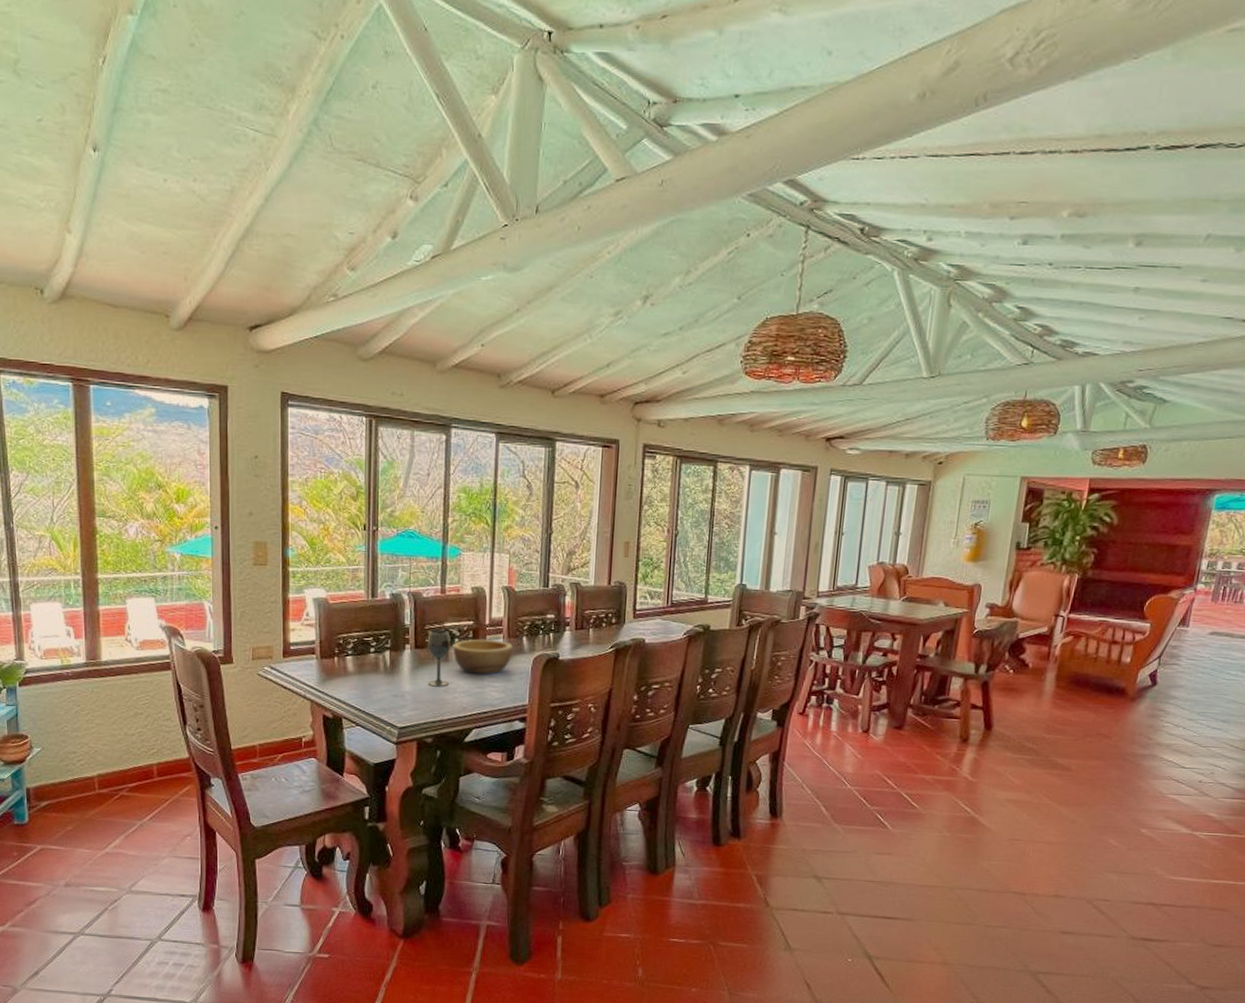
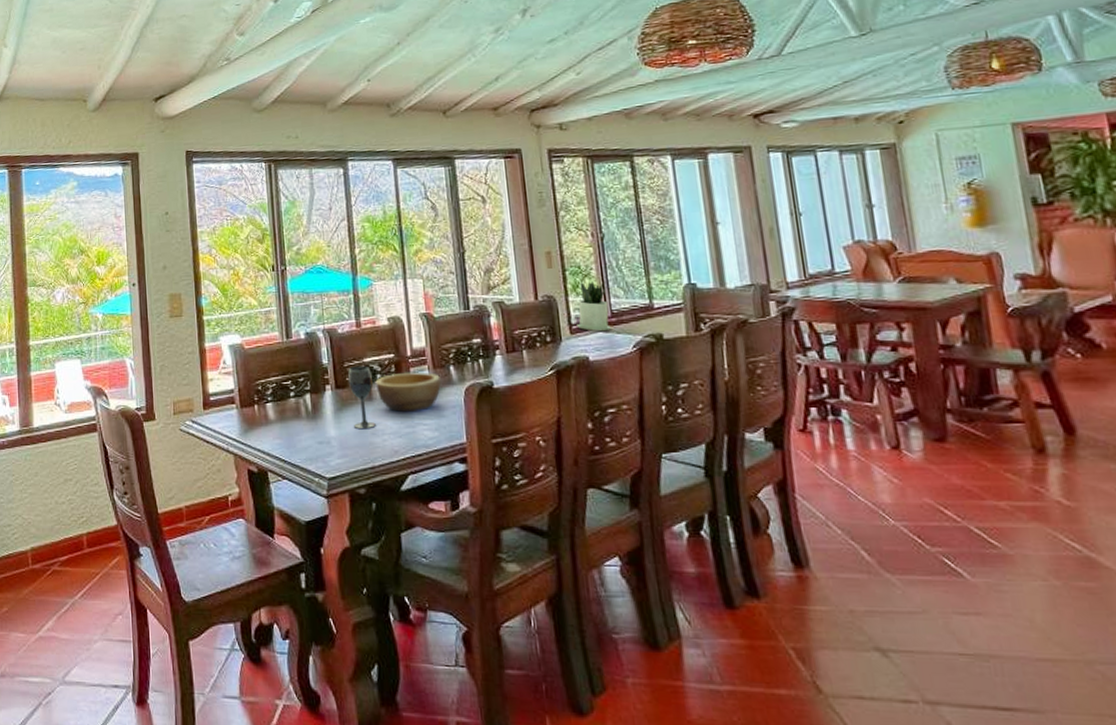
planter: none [640,573,671,619] -> present [577,282,611,332]

